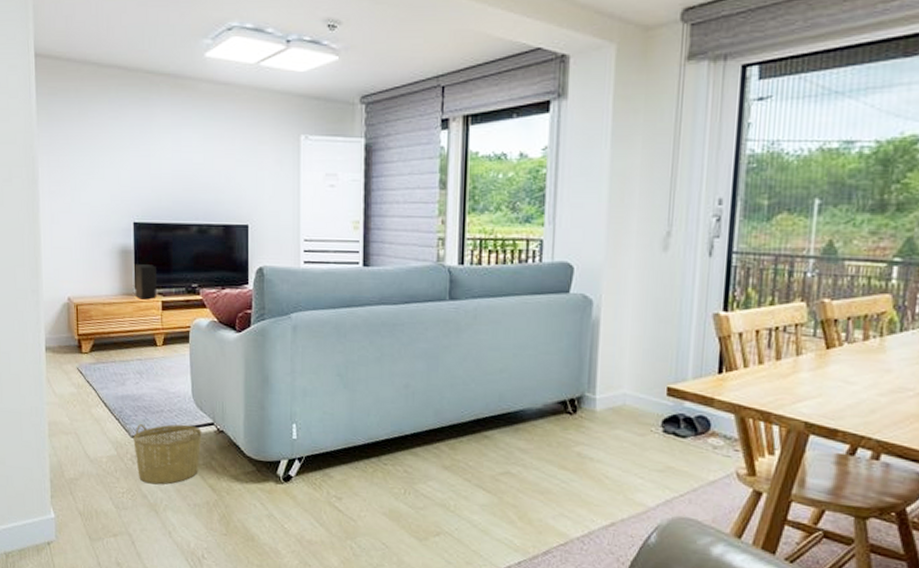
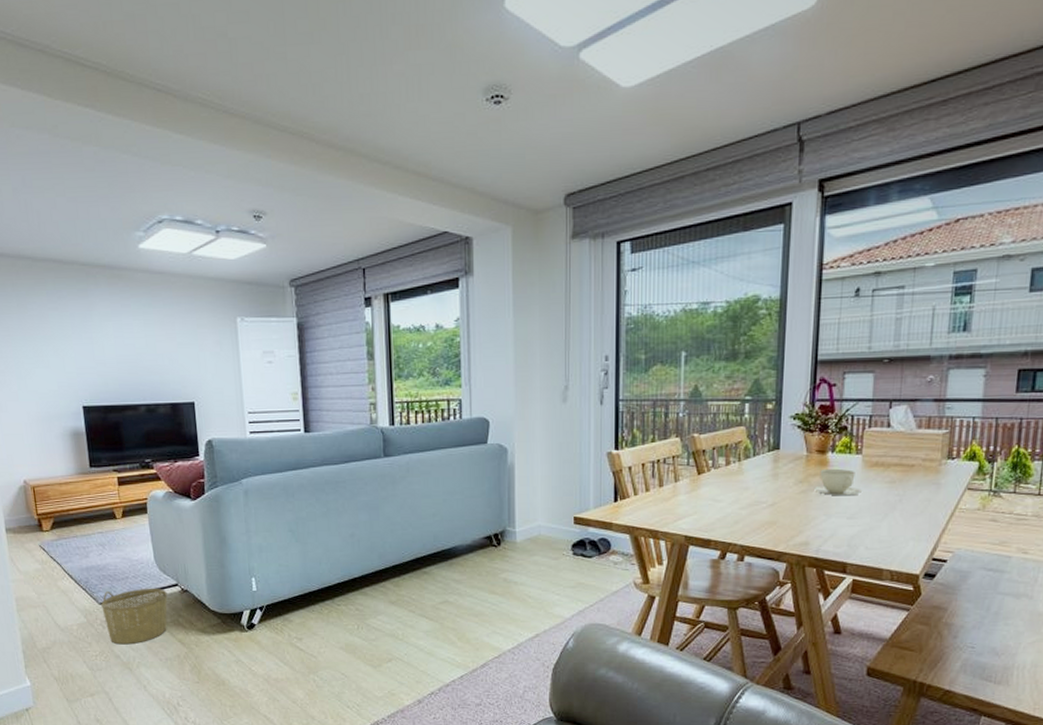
speaker: present [135,263,157,300] -> none [87,443,112,477]

